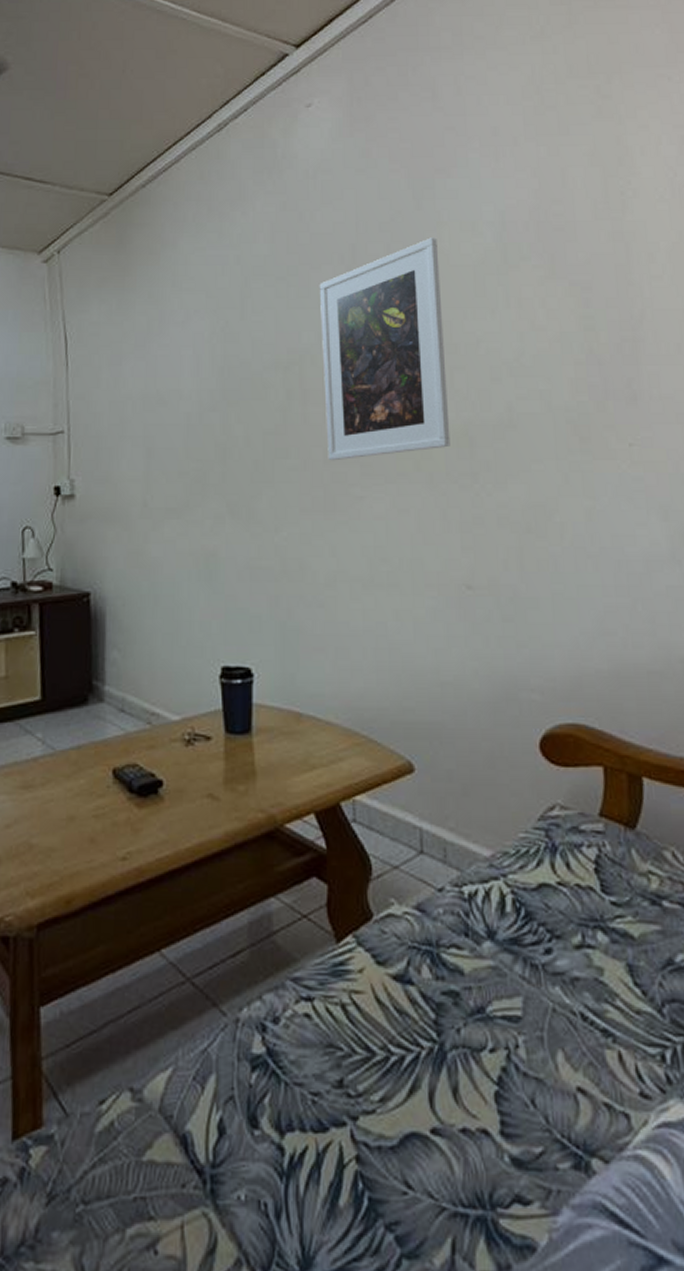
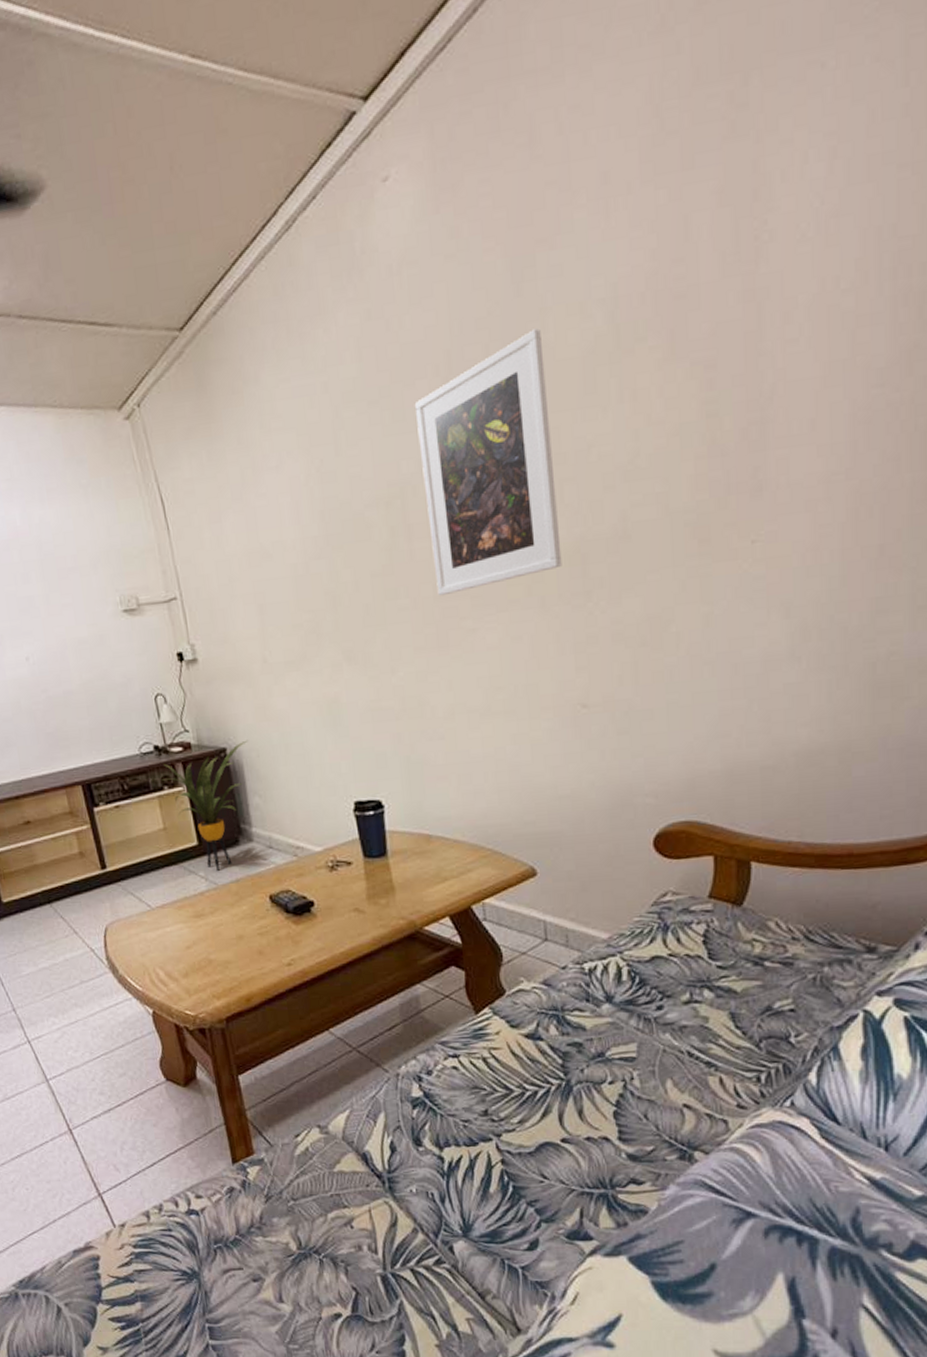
house plant: none [13,586,115,733] -> present [162,740,248,871]

